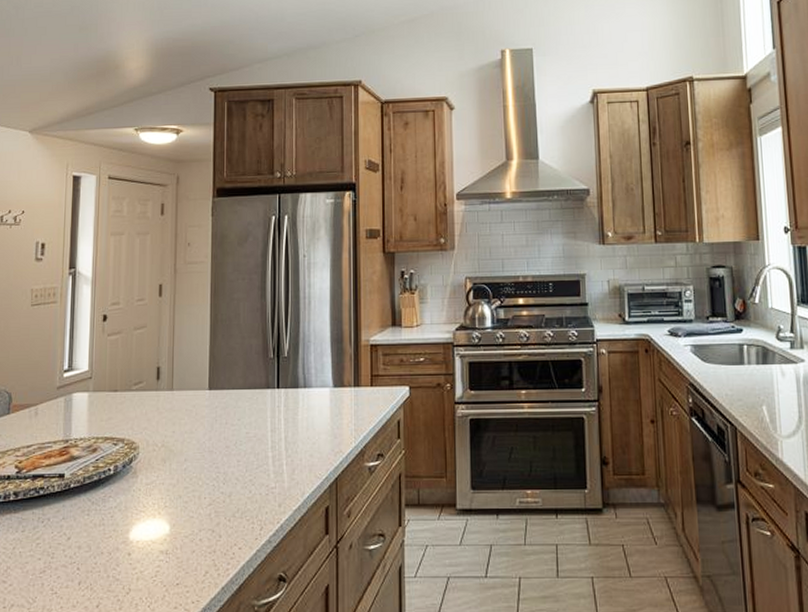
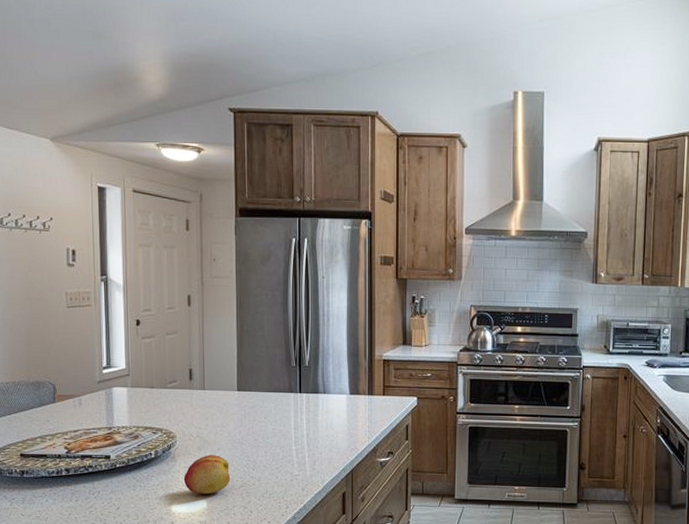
fruit: none [144,467,198,517] -> present [183,455,231,495]

